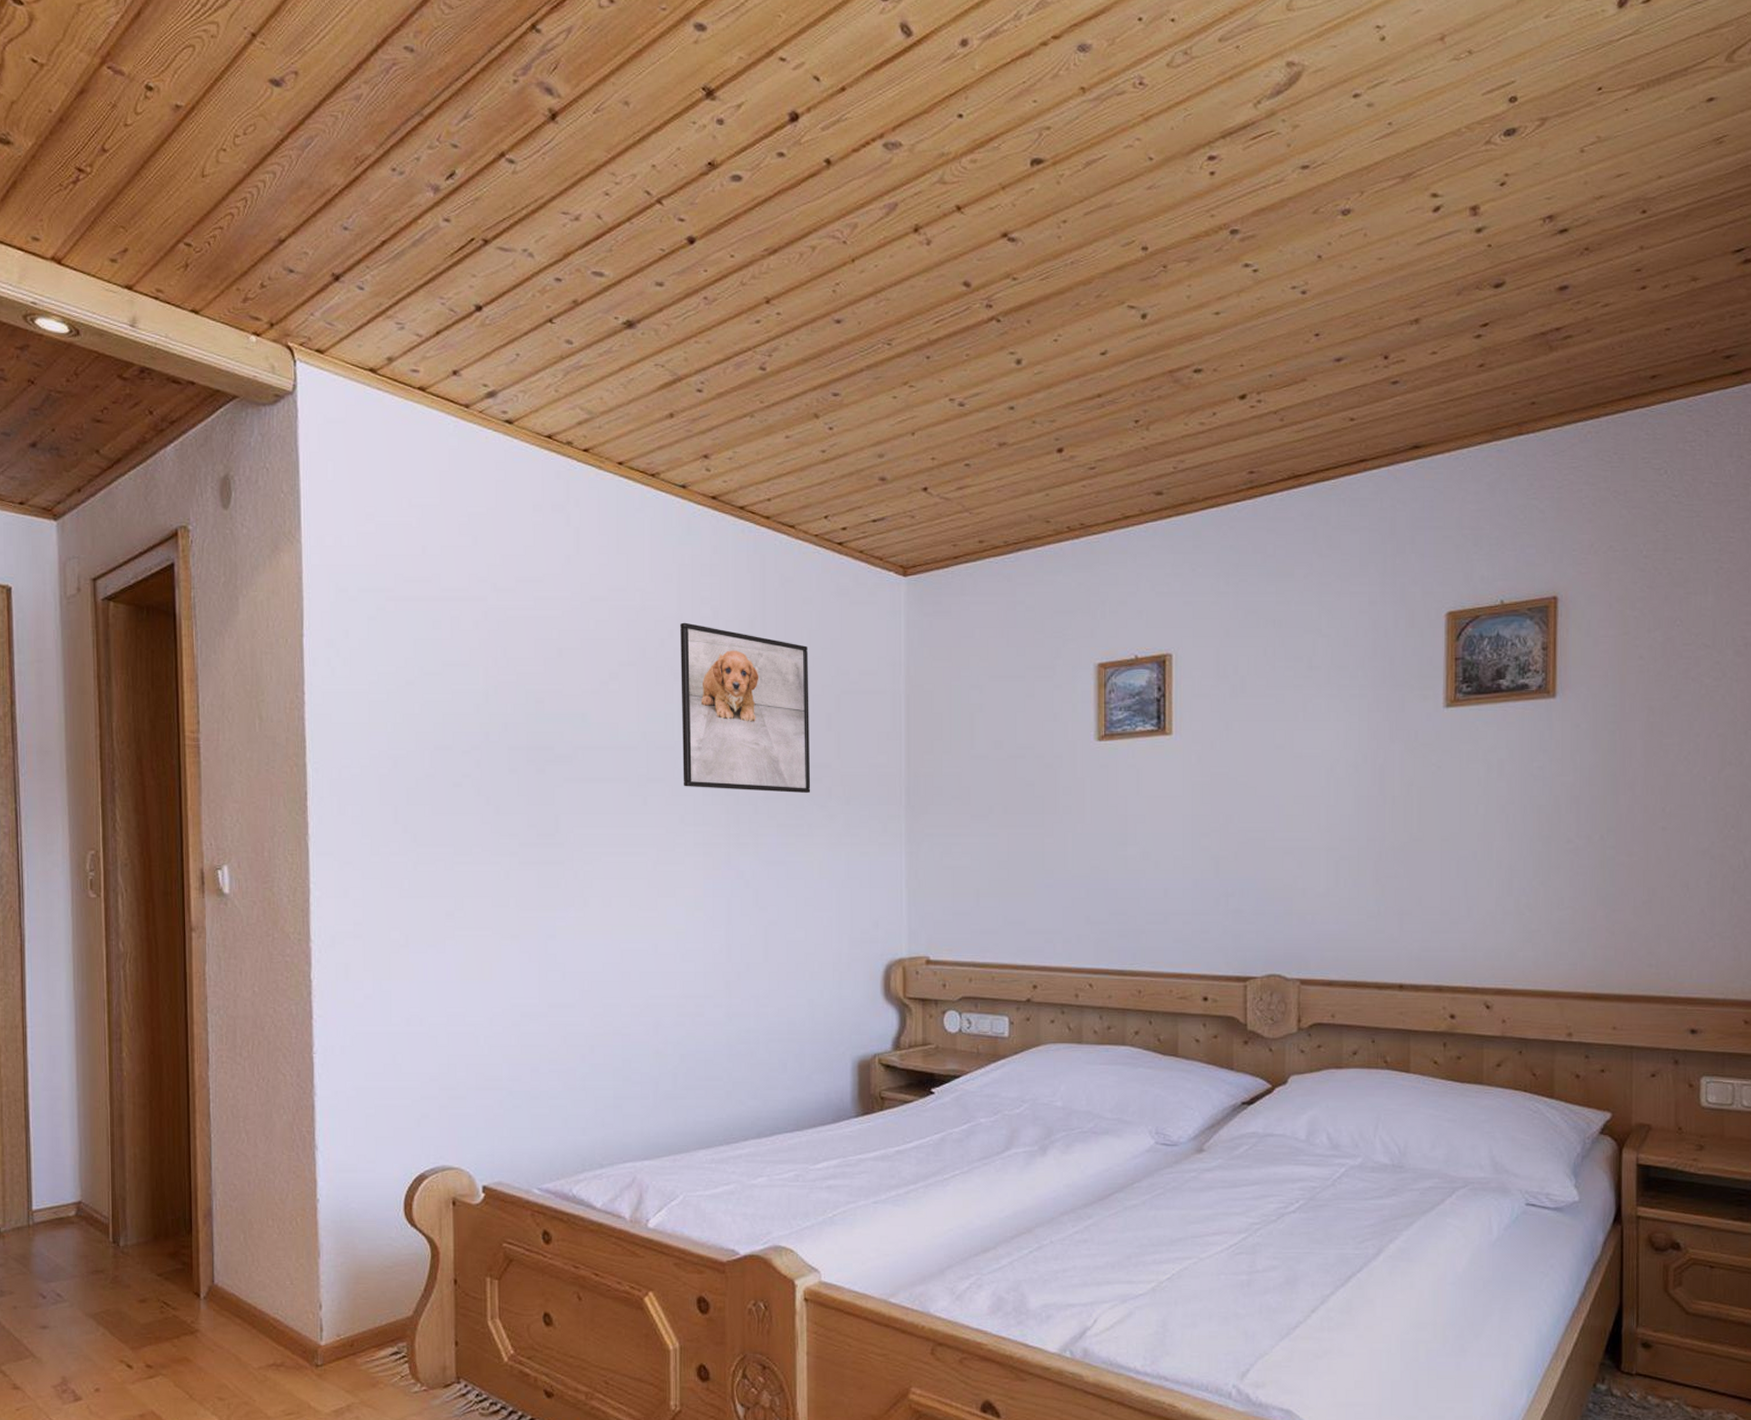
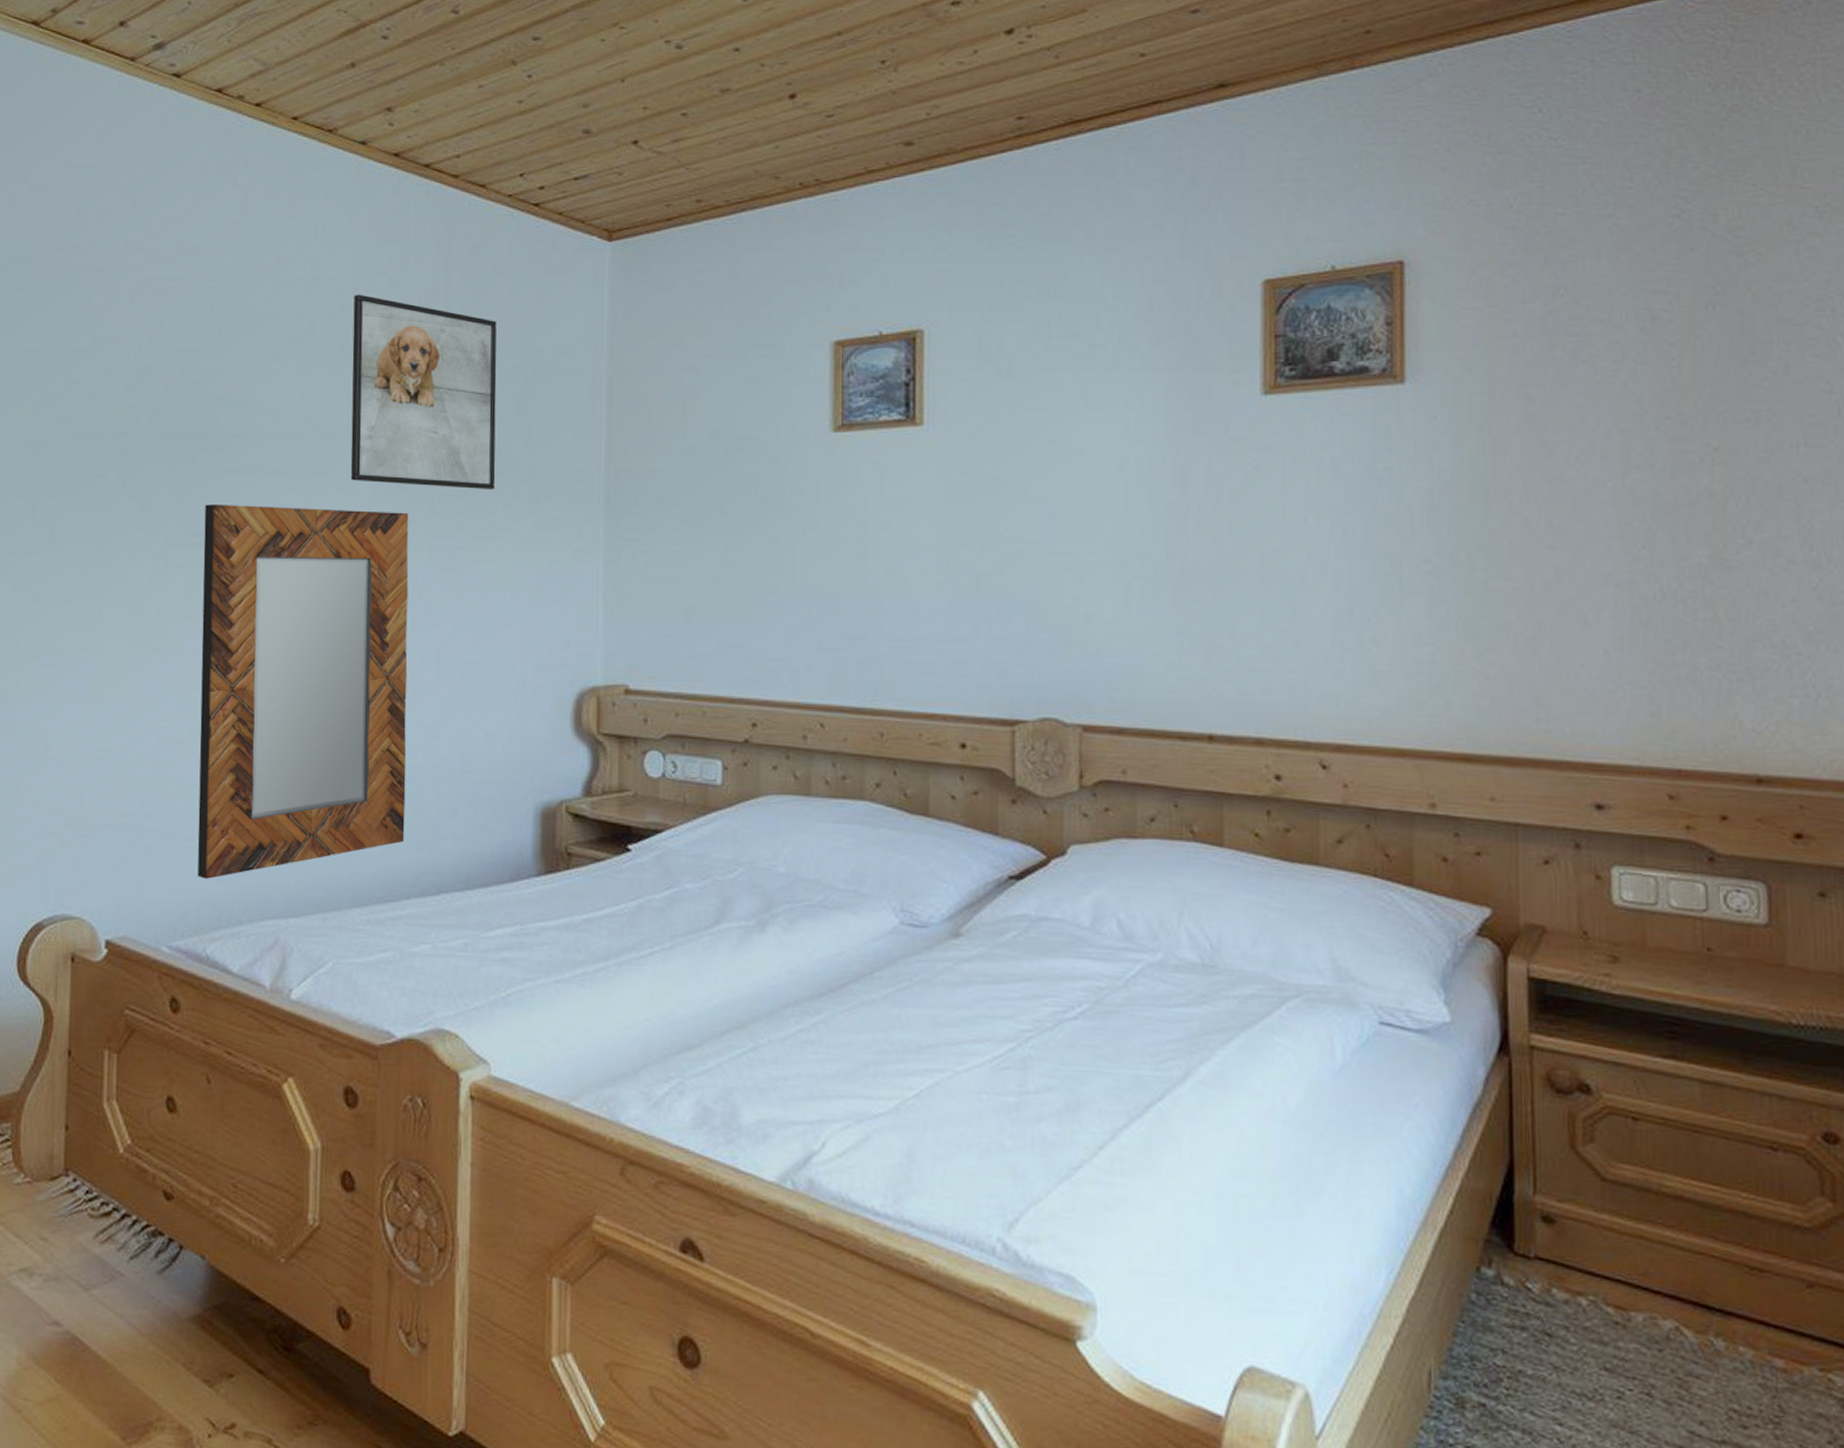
home mirror: none [554,809,742,1131] -> present [197,504,409,879]

